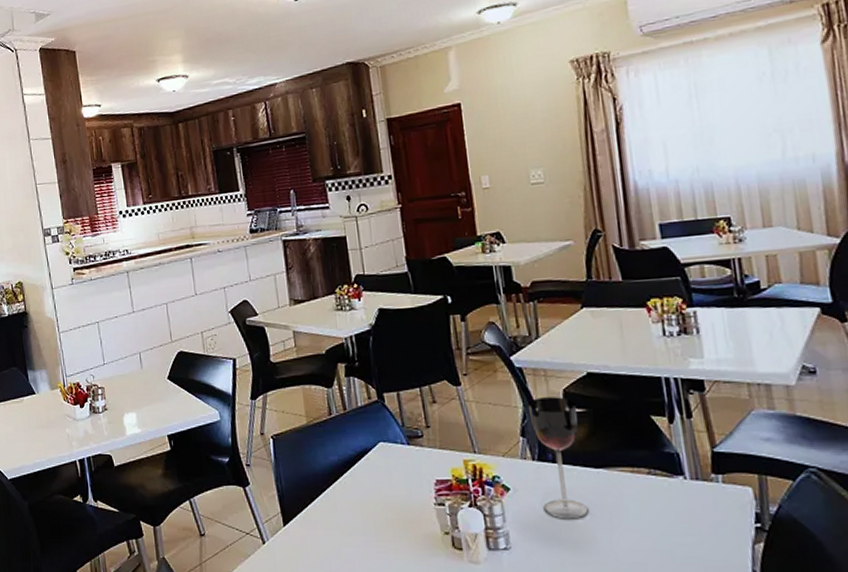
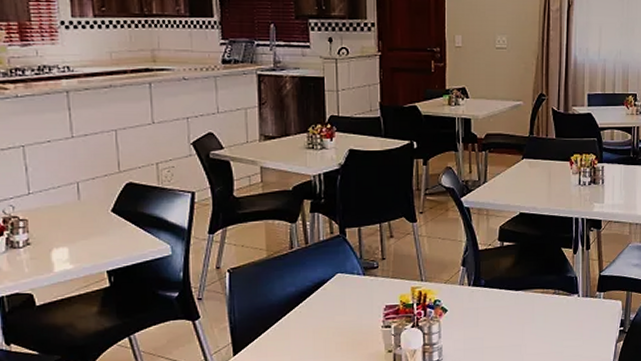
wineglass: present [528,397,589,519] -> none [470,233,509,333]

